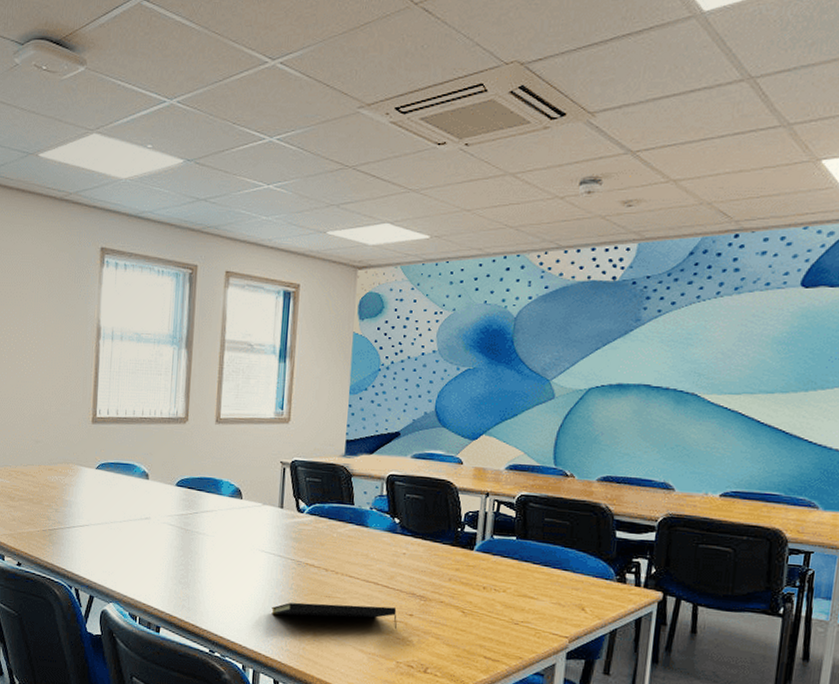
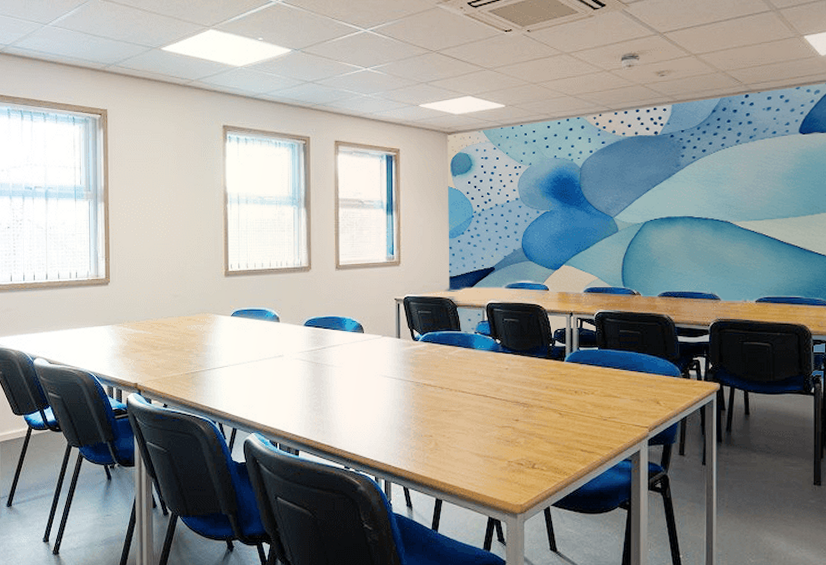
notepad: present [271,602,398,630] -> none [397,415,507,434]

